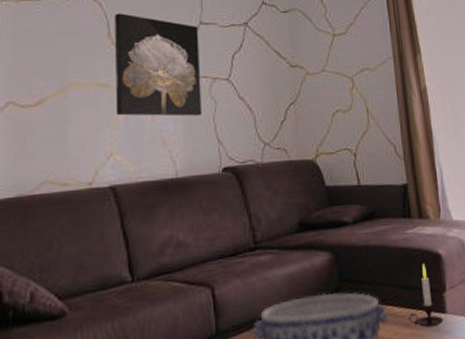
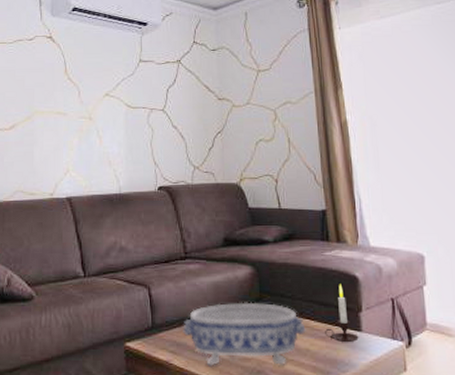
wall art: present [114,13,203,117] -> none [70,53,142,141]

